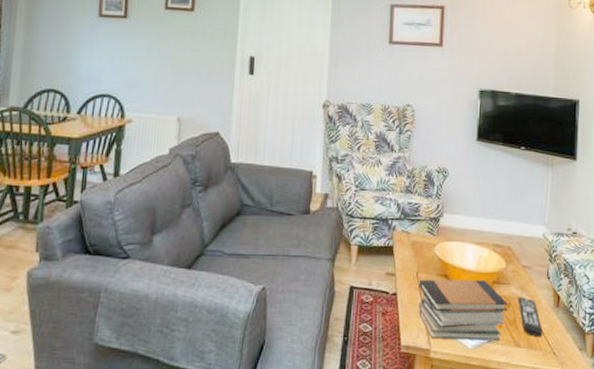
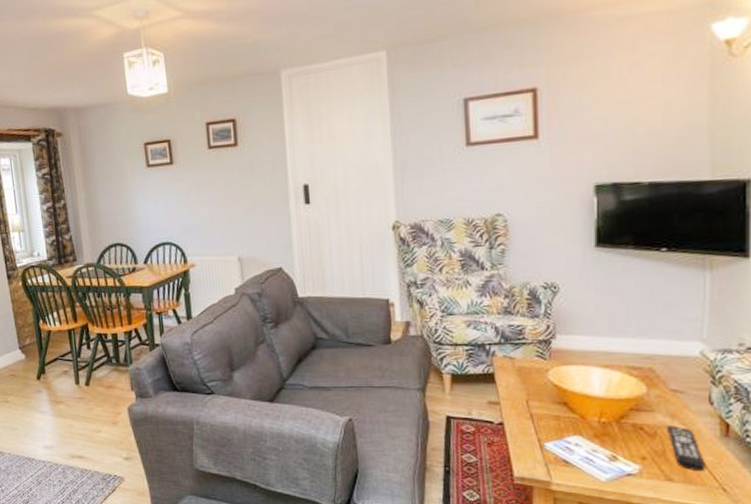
book stack: present [418,279,507,340] -> none [530,408,652,474]

